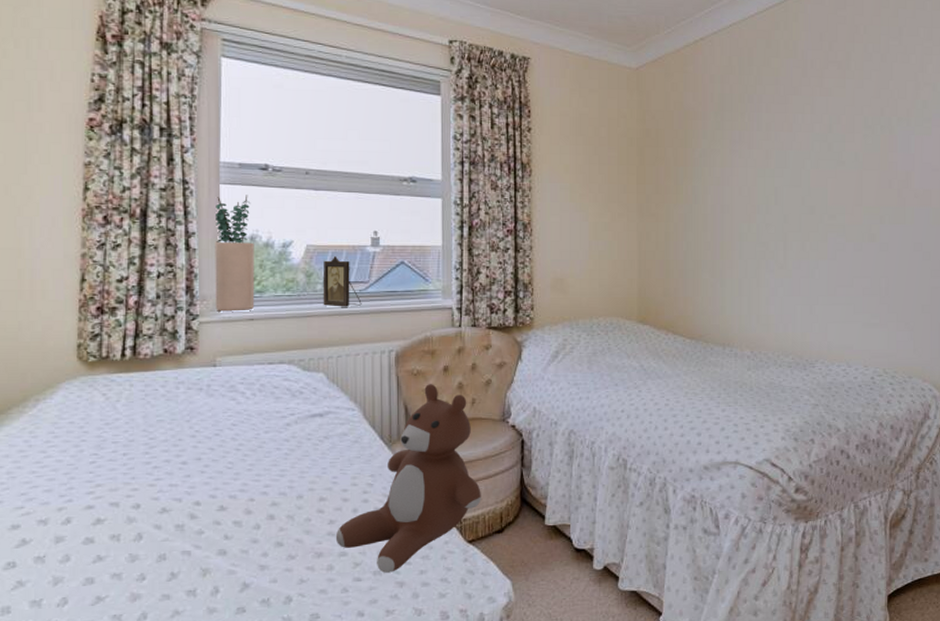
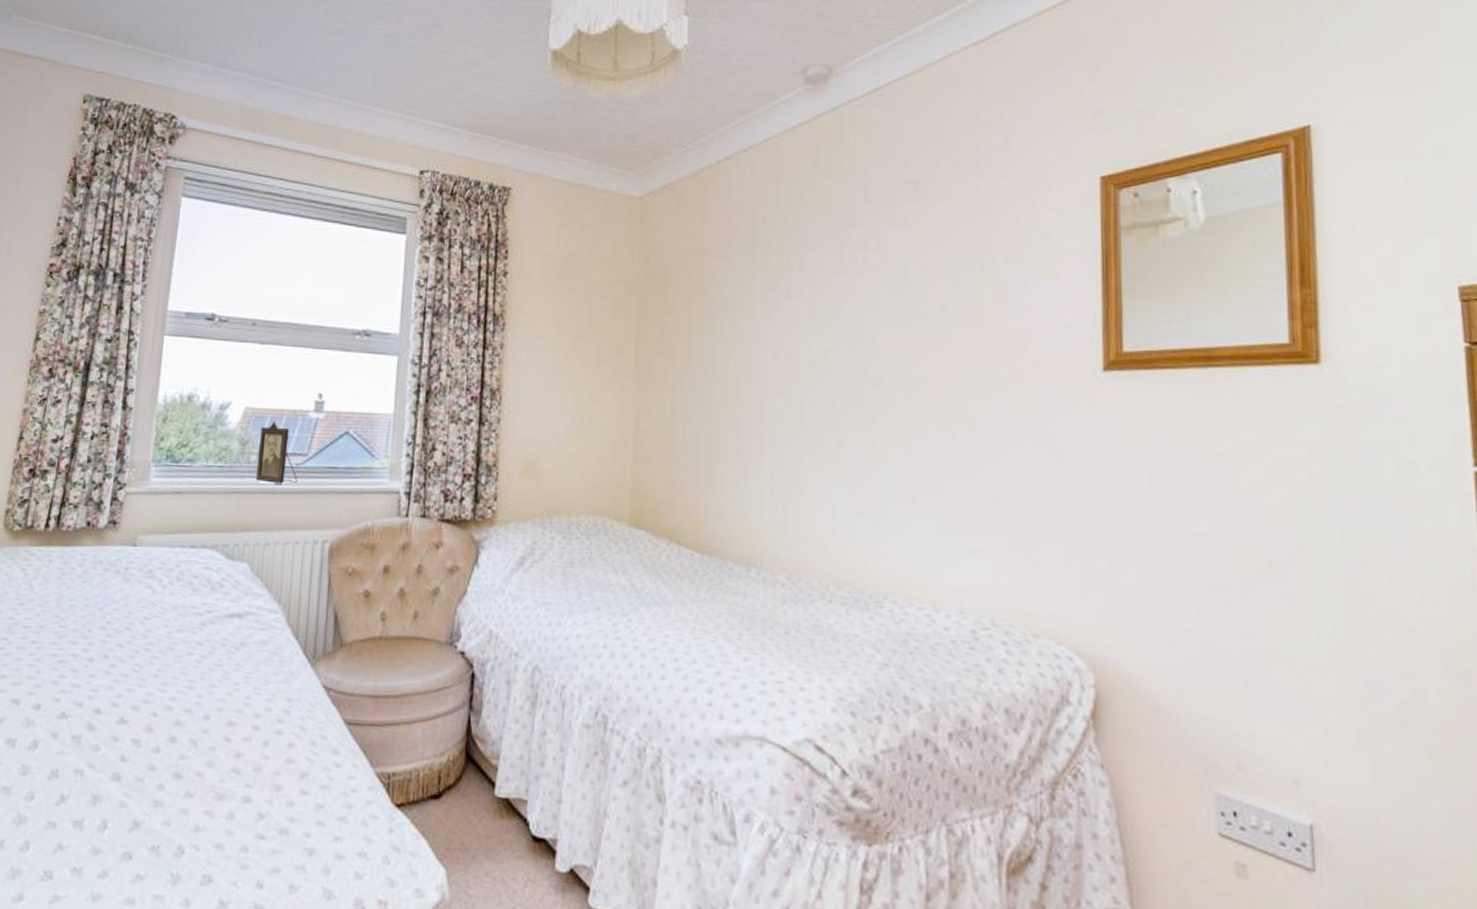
vase: present [215,195,255,312] -> none [144,348,193,483]
teddy bear: present [335,384,481,573] -> none [240,587,417,834]

